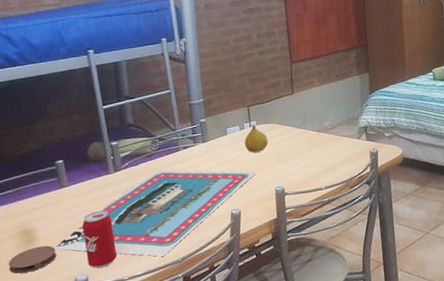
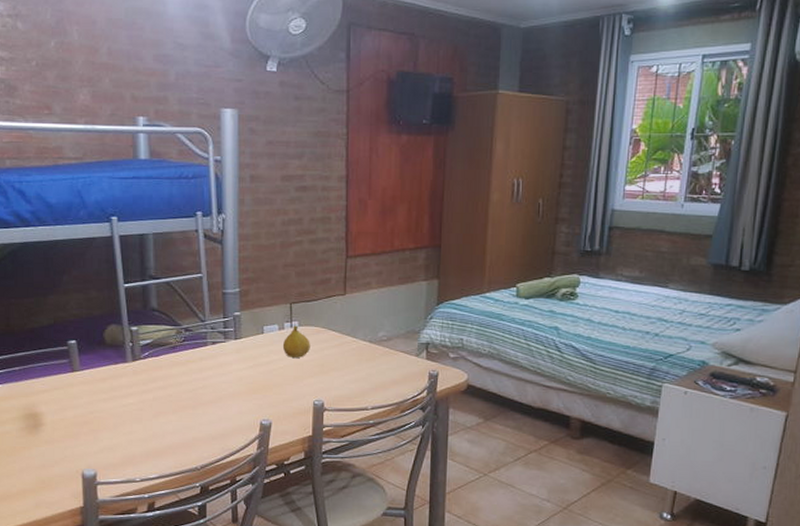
coaster: present [8,245,56,274] -> none [11,432,63,459]
postcard: present [53,169,256,257] -> none [60,364,293,462]
beverage can: present [82,210,117,268] -> none [93,401,129,465]

